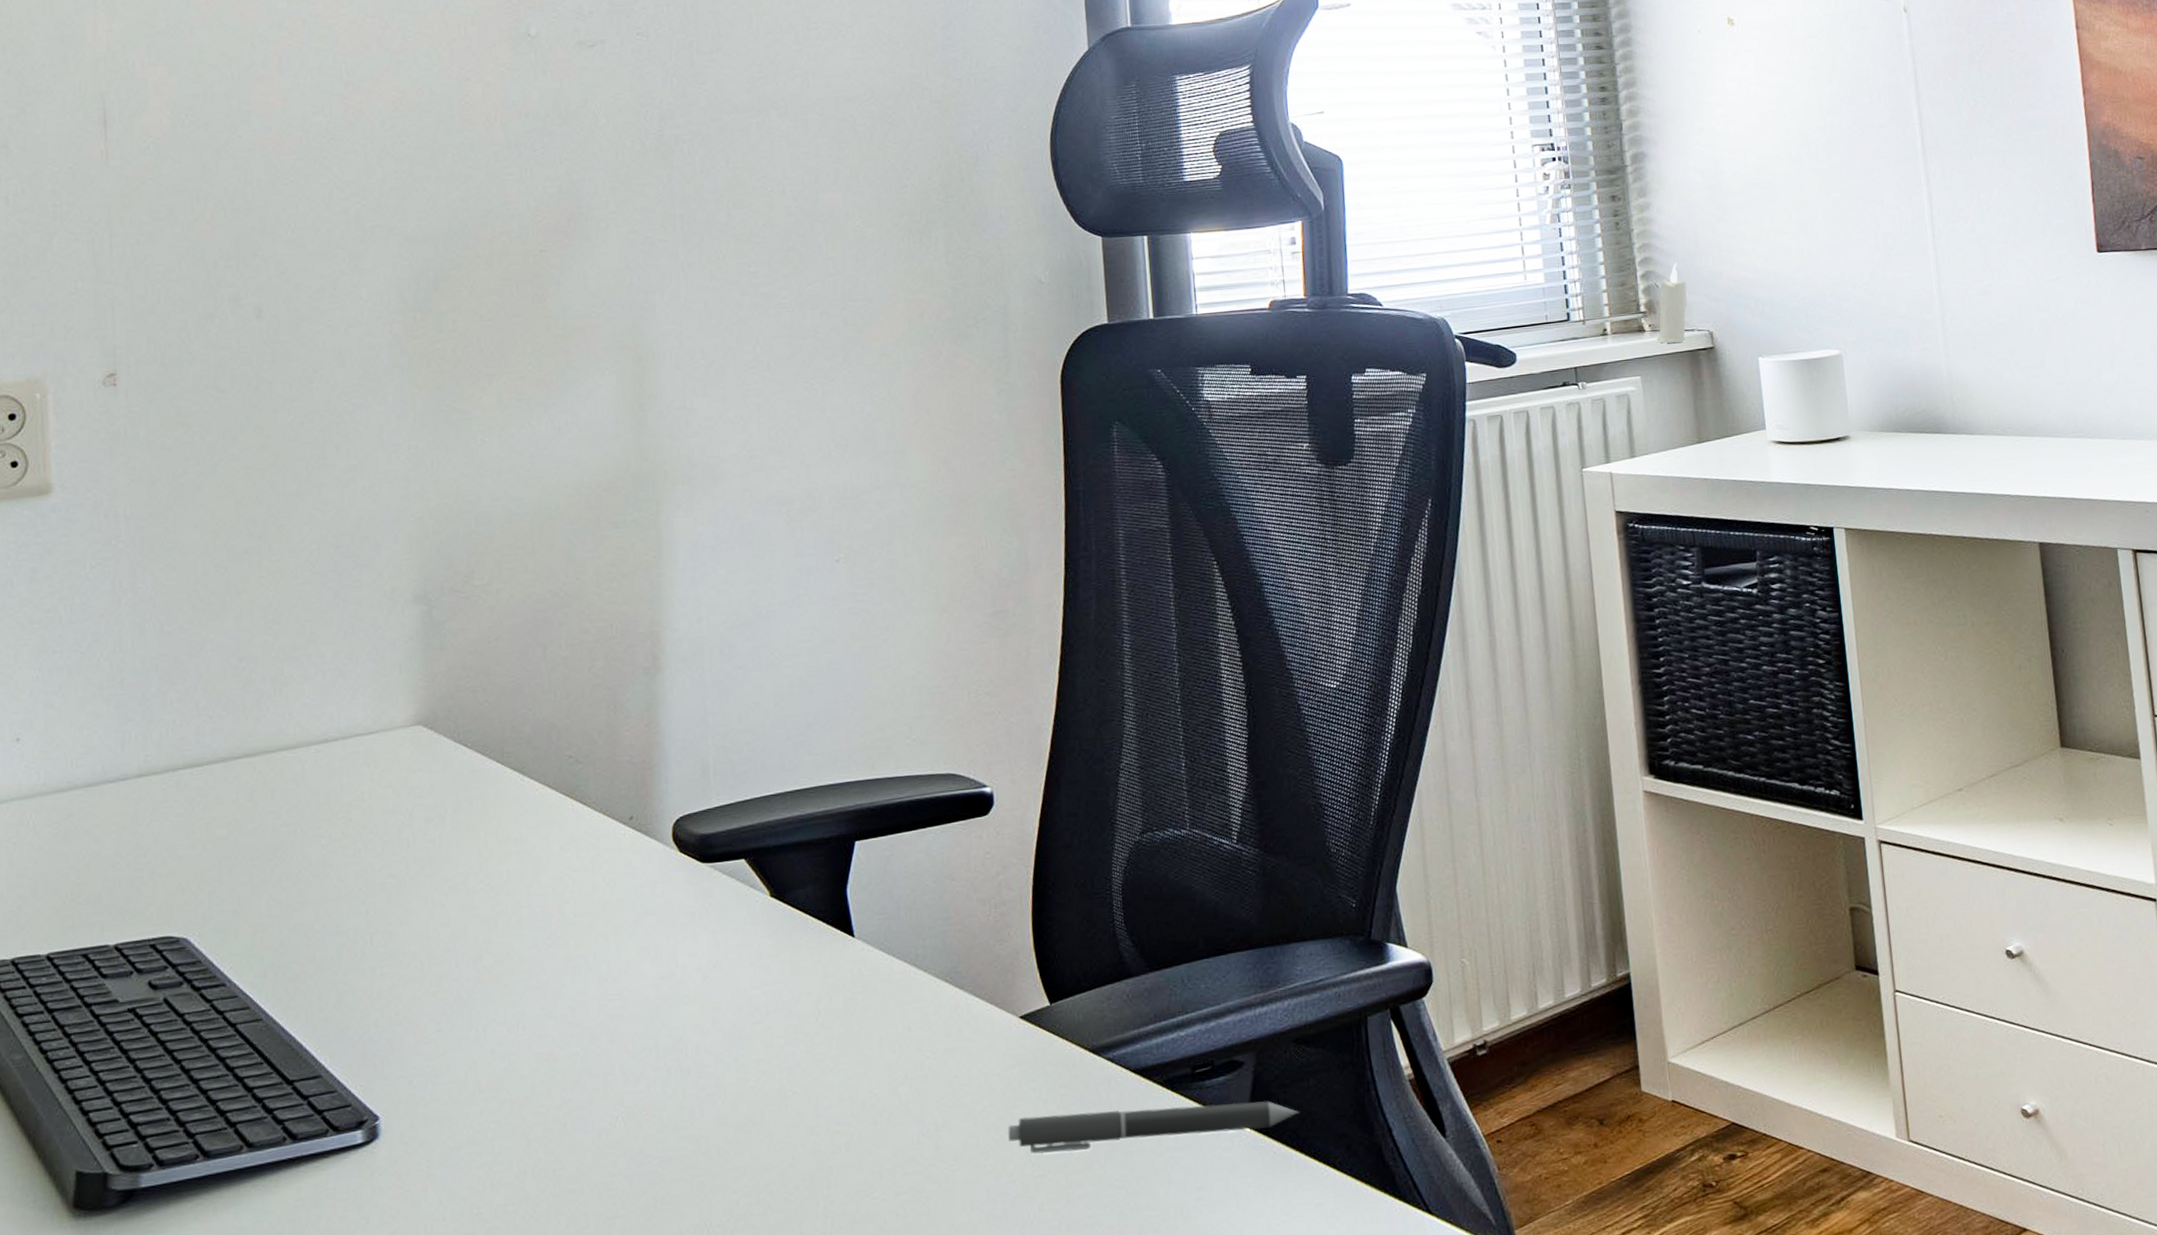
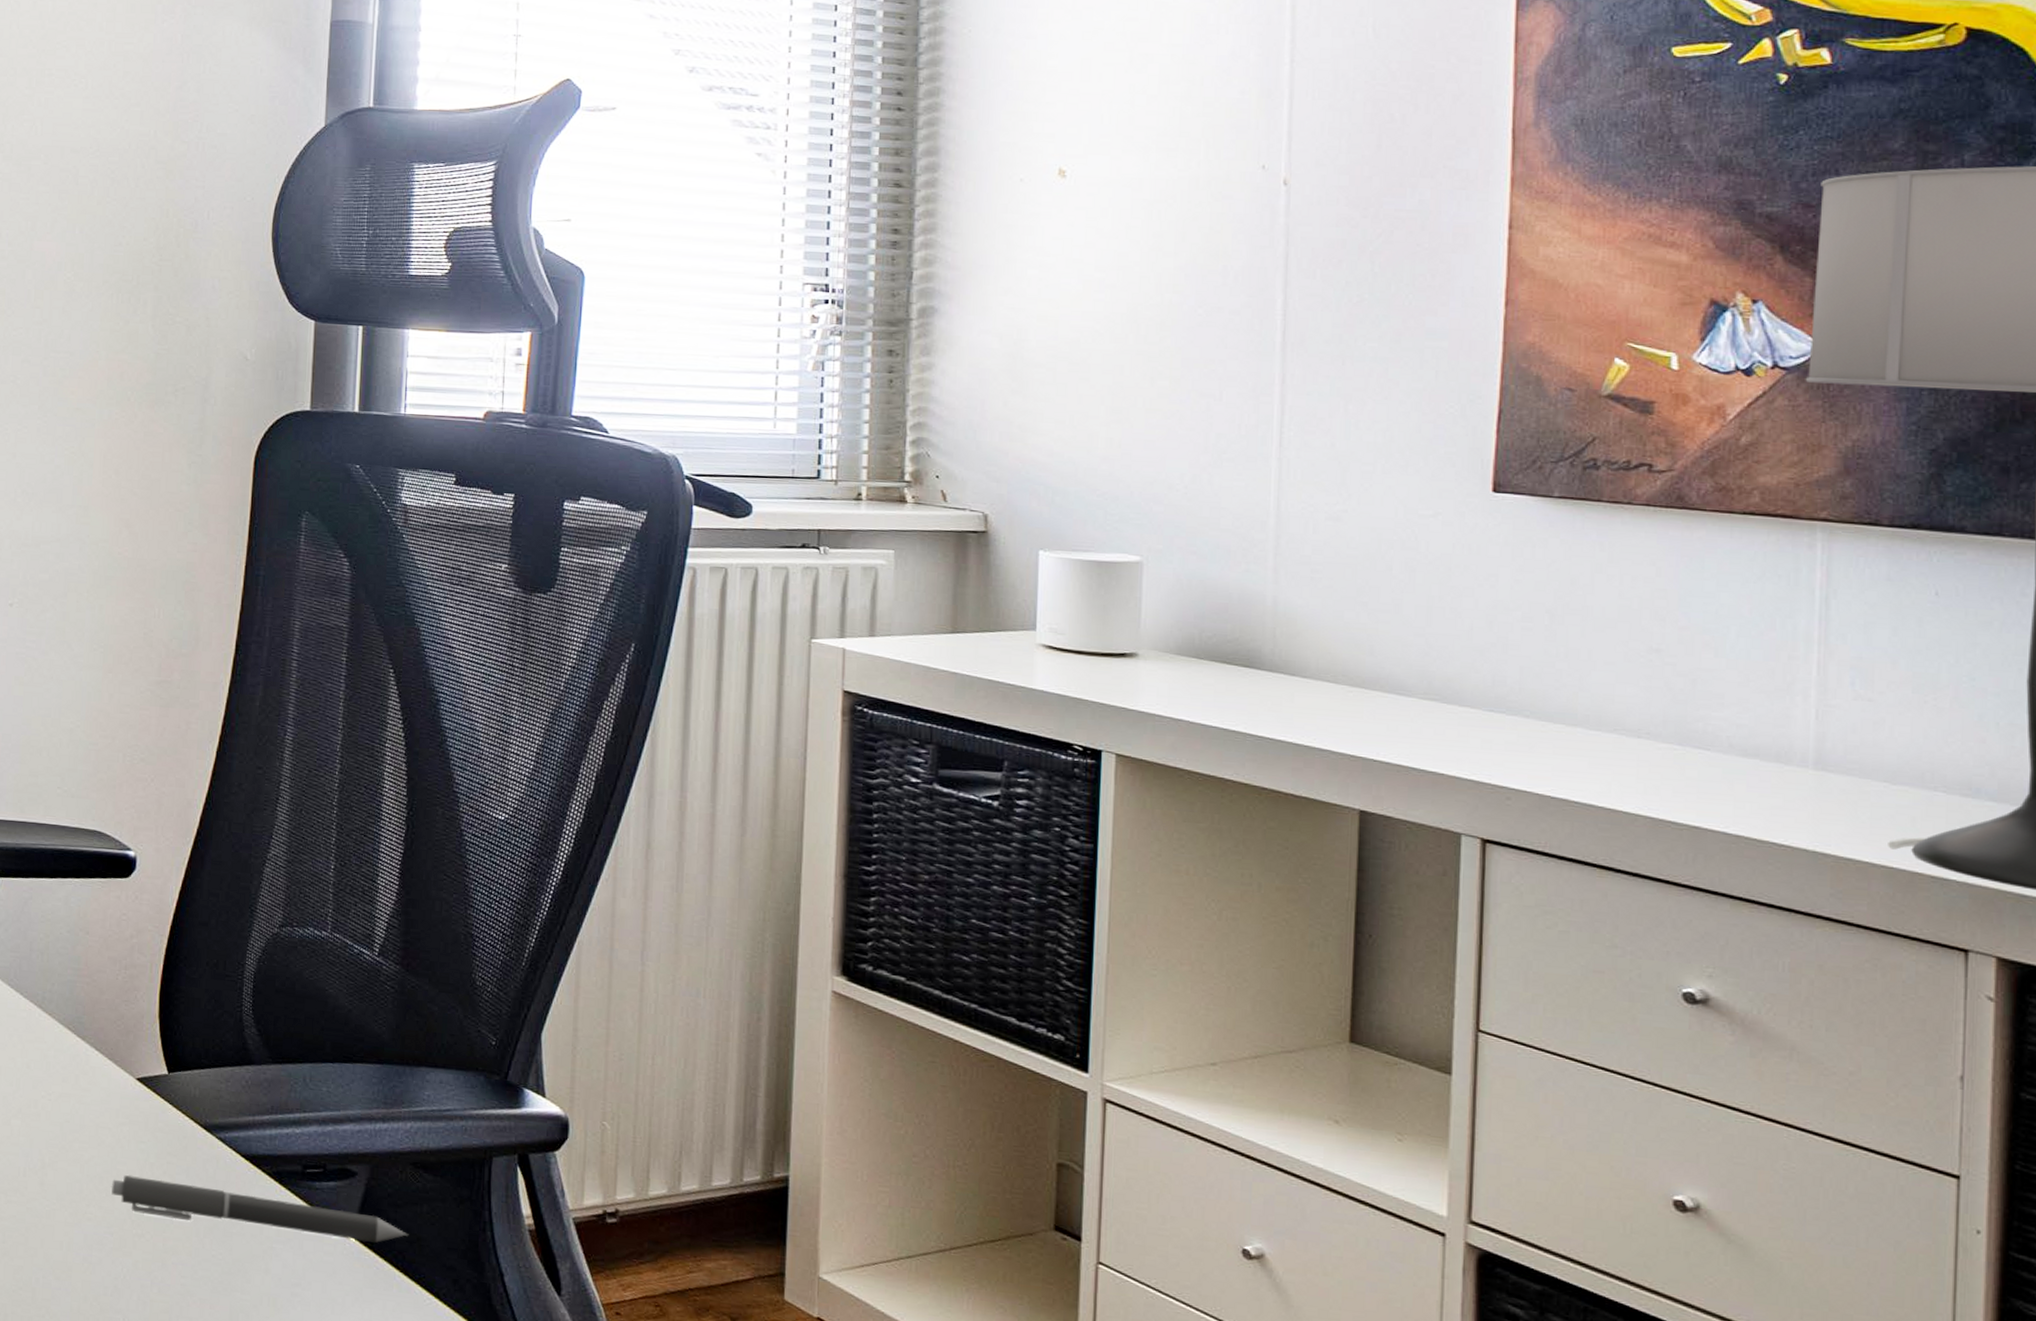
candle: present [1657,262,1687,344] -> none [919,432,964,520]

